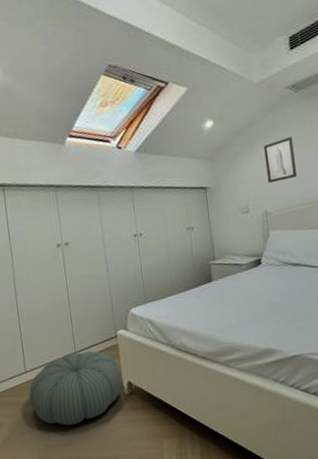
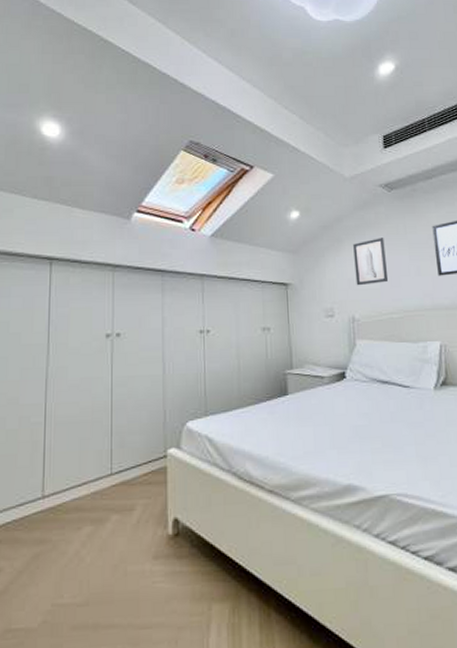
pouf: present [29,350,123,426] -> none [43,473,167,576]

